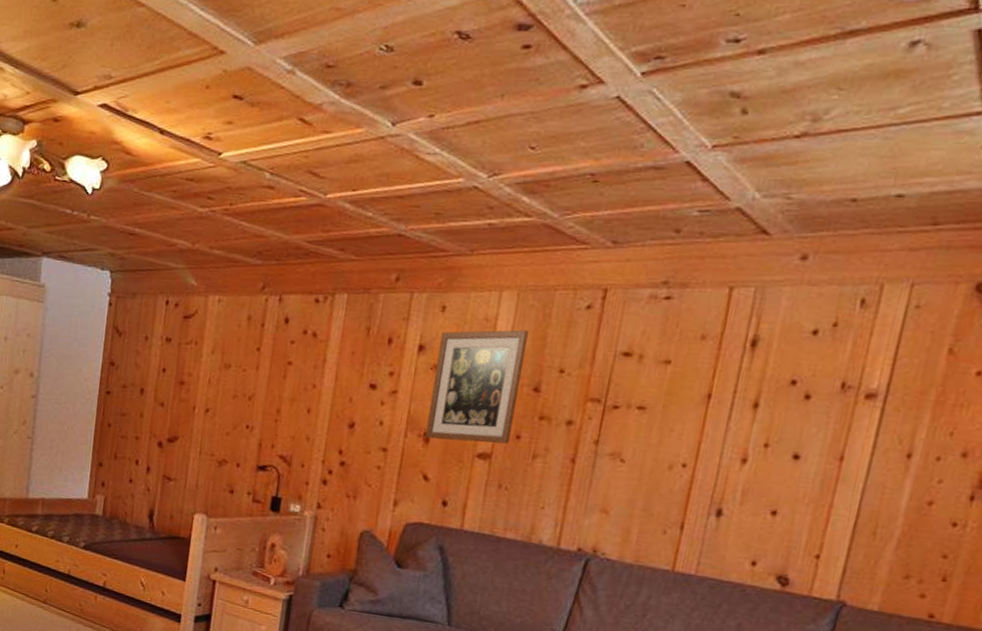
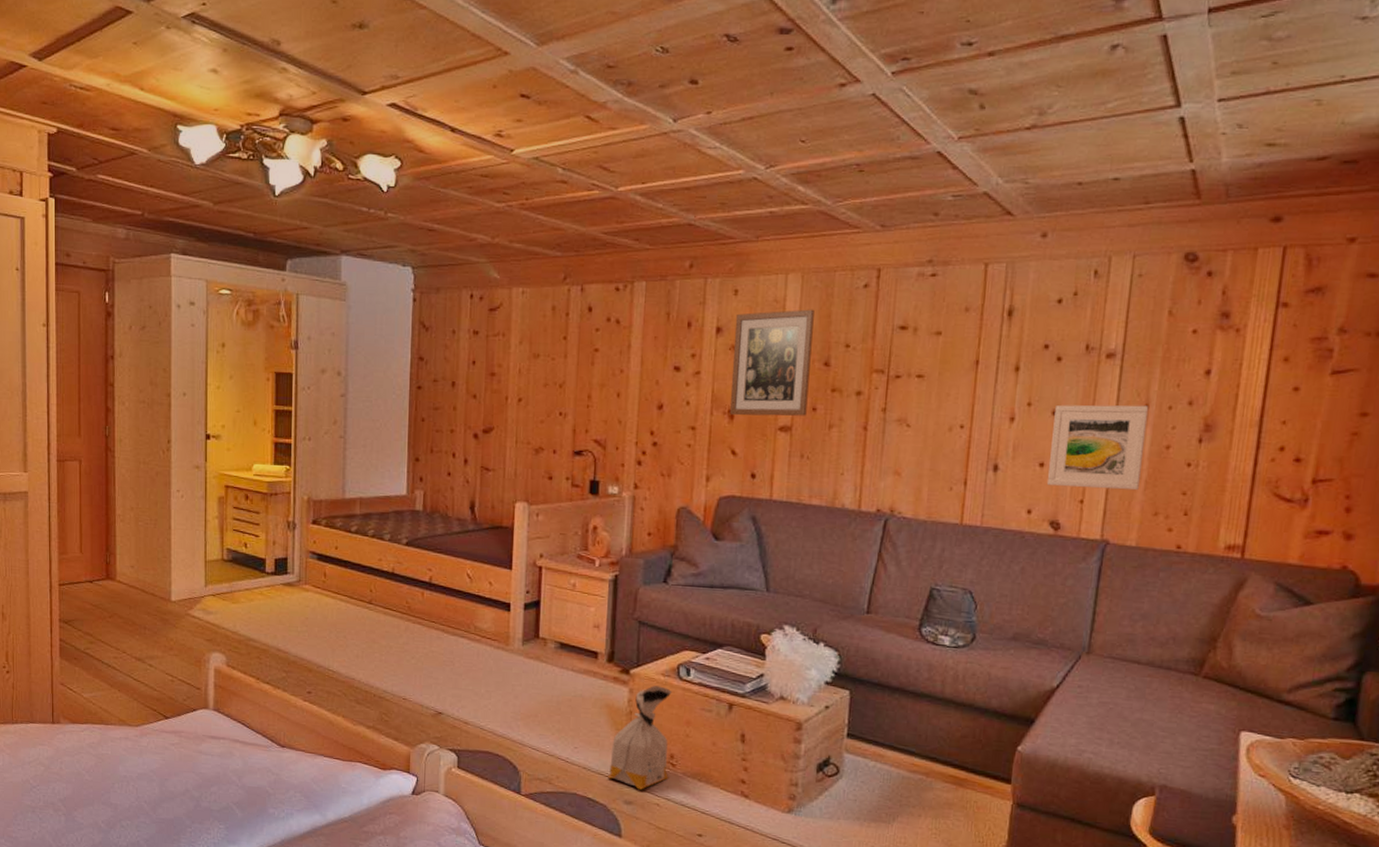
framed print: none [777,448,912,550] -> present [1046,404,1149,491]

